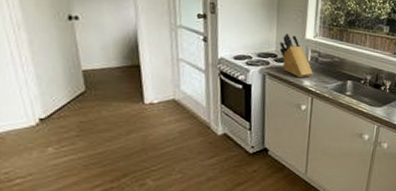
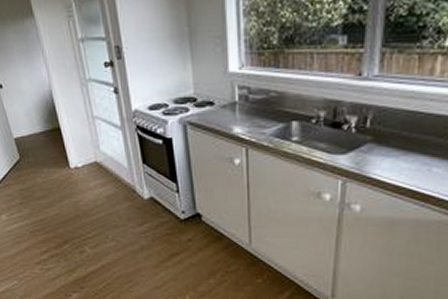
knife block: present [279,33,313,78] -> none [198,69,244,125]

